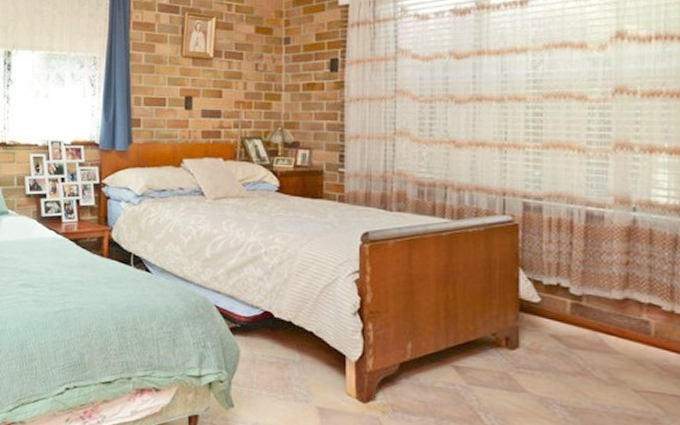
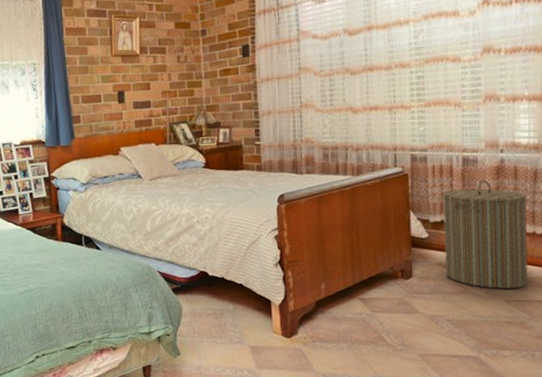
laundry hamper: none [560,241,664,377] -> present [443,180,528,290]

